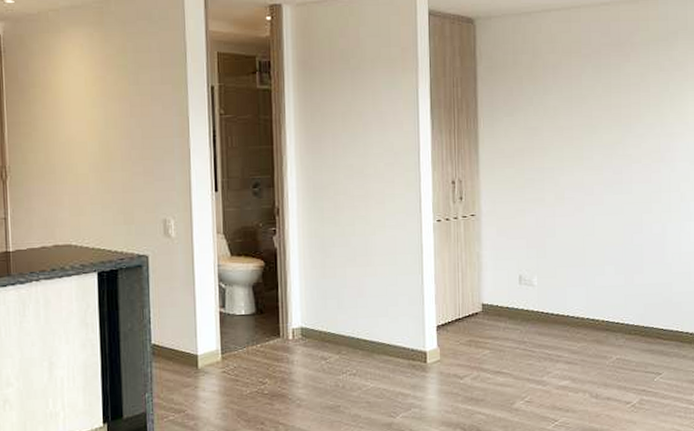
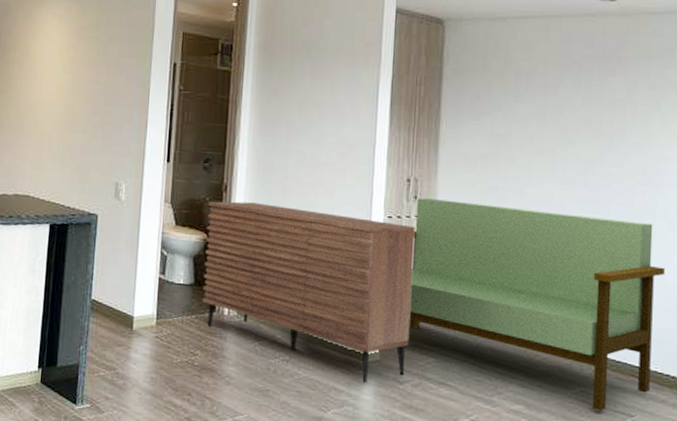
sideboard: none [262,222,466,384] -> present [202,201,415,383]
sofa: none [462,197,680,374] -> present [409,198,665,411]

